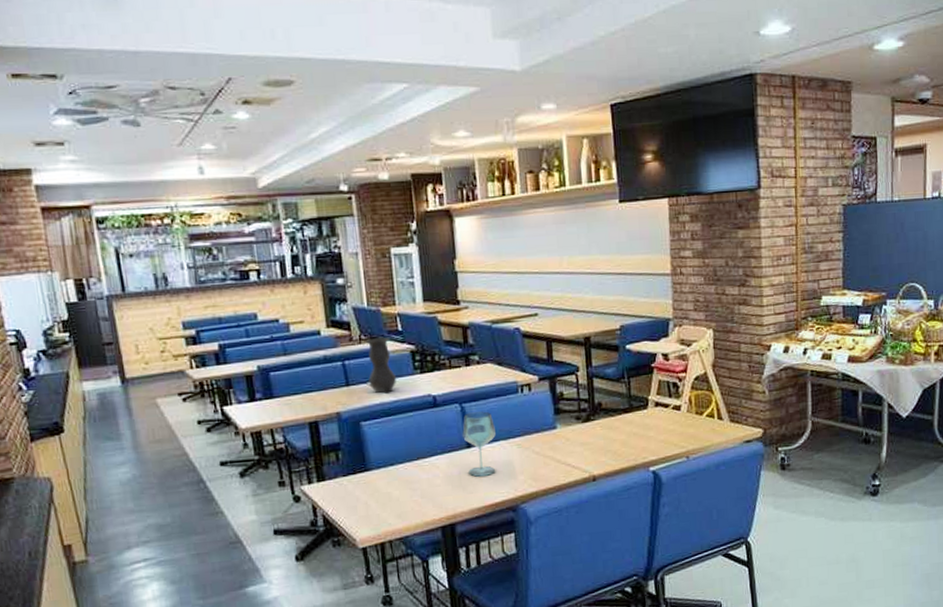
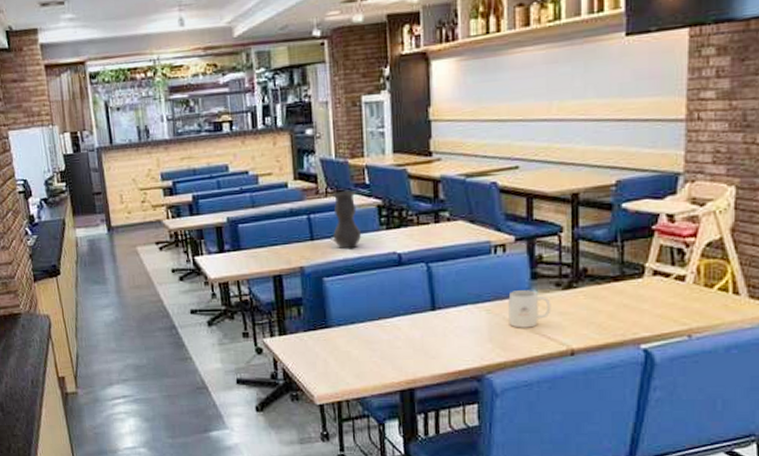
wine glass: present [461,411,497,477] -> none [426,272,465,342]
mug: none [536,424,574,460] -> present [508,290,551,328]

